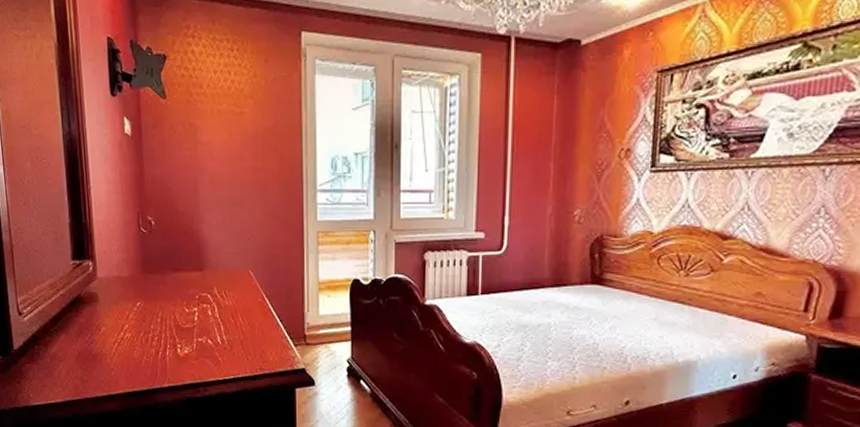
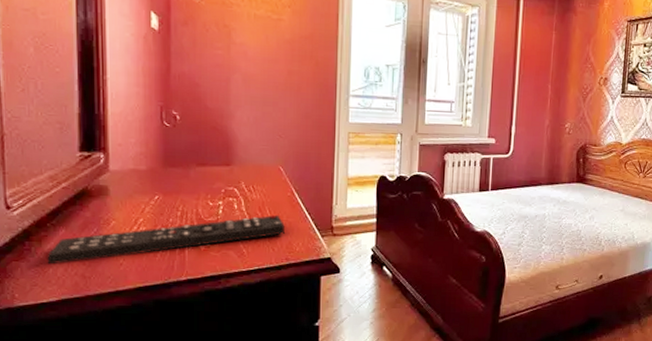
remote control: none [52,321,258,368] -> present [47,214,285,265]

